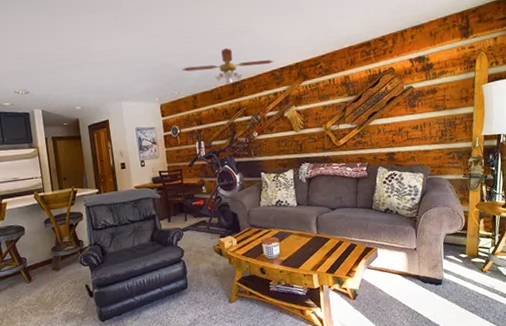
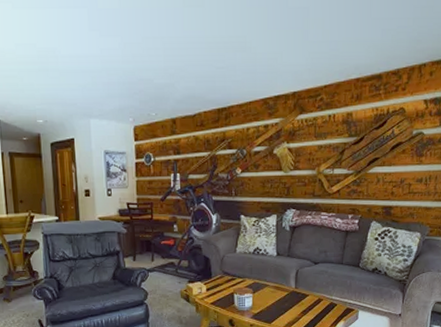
ceiling fan: present [182,48,274,85] -> none [162,67,268,110]

